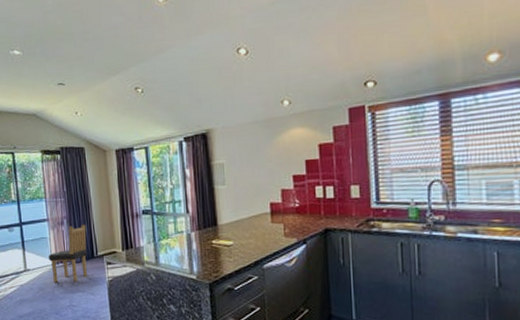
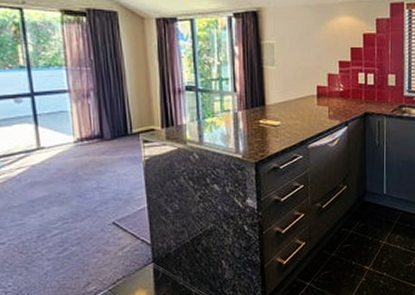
dining chair: present [48,224,88,283] -> none [69,98,120,162]

